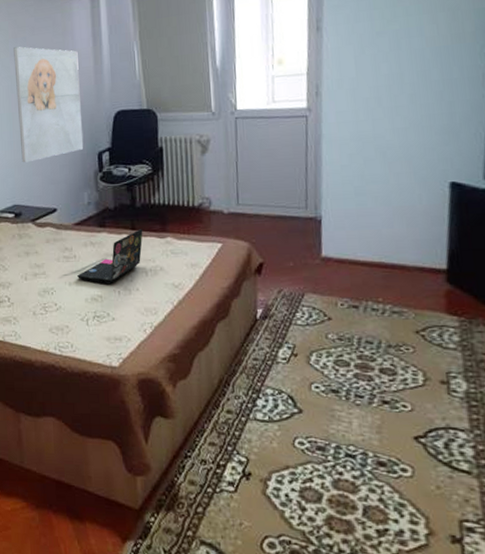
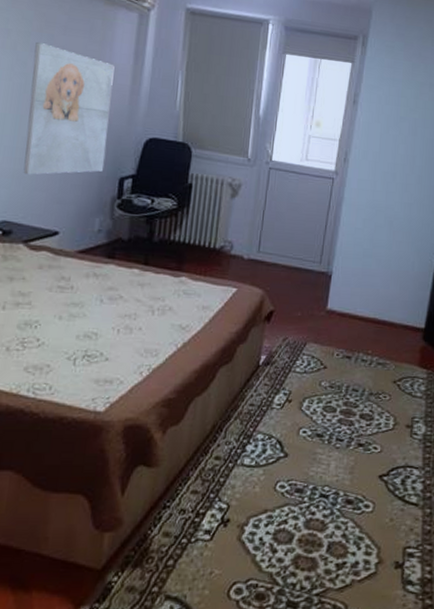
laptop: present [76,229,143,285] -> none [70,265,157,322]

